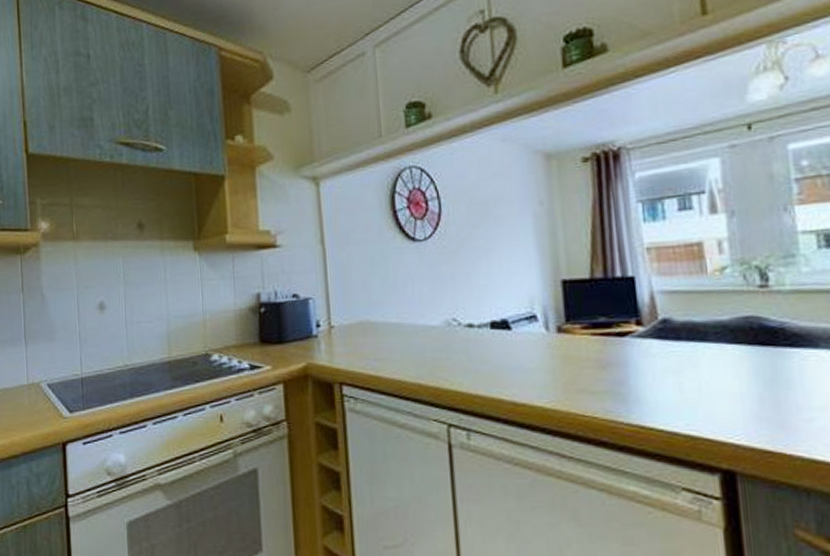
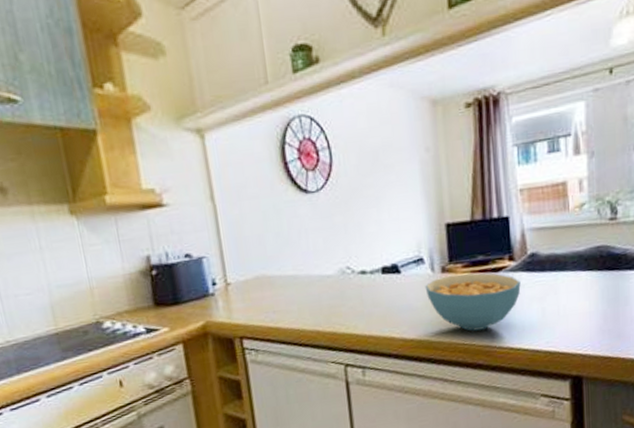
cereal bowl: none [538,336,652,402] -> present [425,273,521,331]

